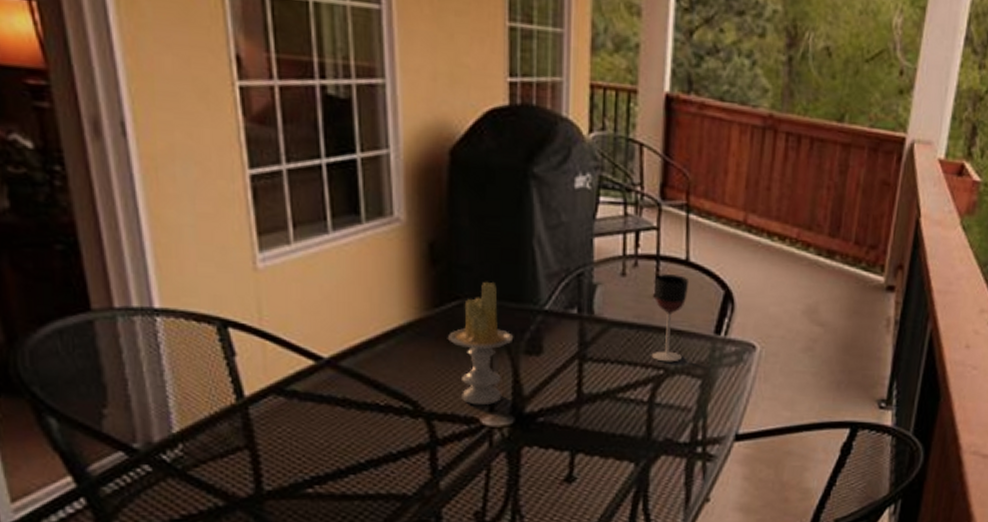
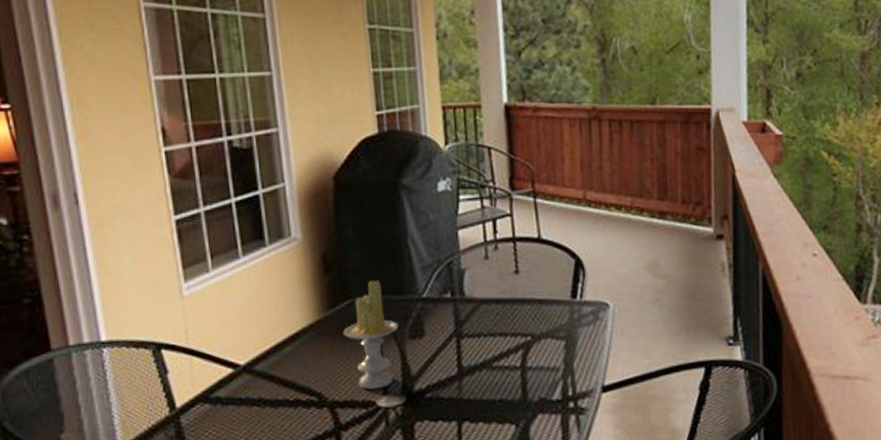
wineglass: present [651,274,688,362] -> none [513,251,545,329]

